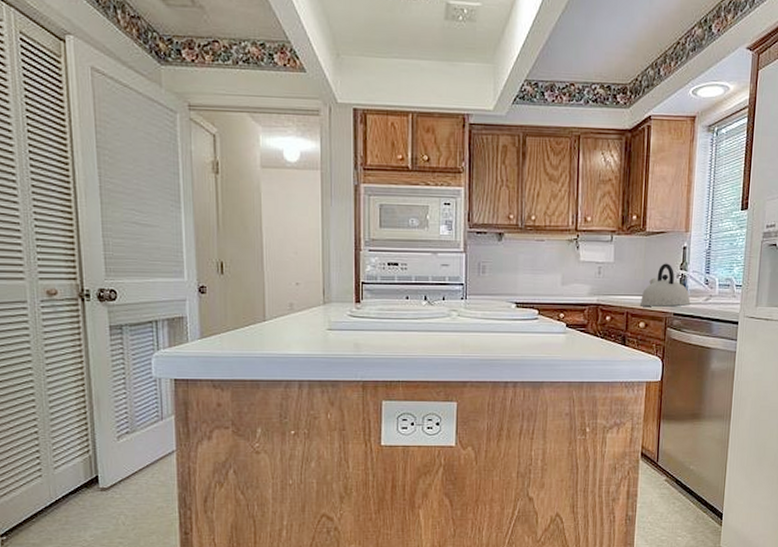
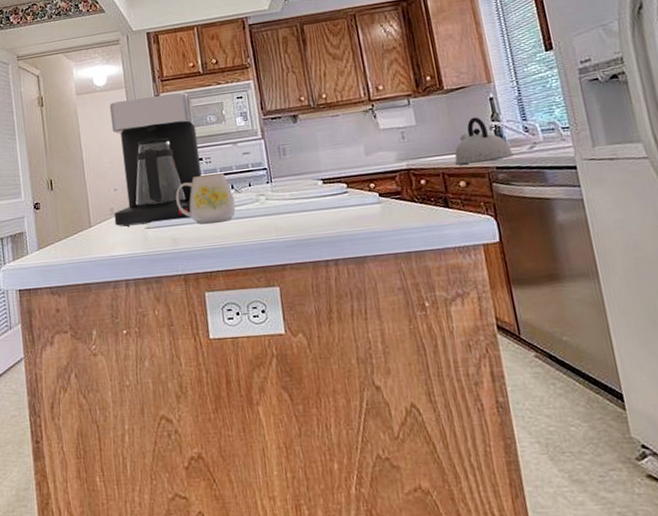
coffee maker: none [293,184,396,326] -> present [109,92,202,227]
mug: none [364,282,426,334] -> present [175,173,236,225]

